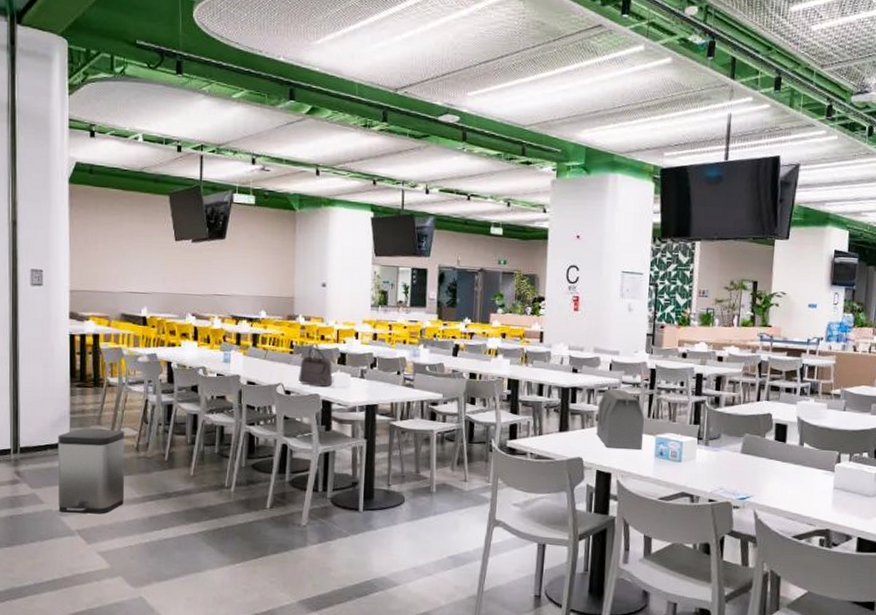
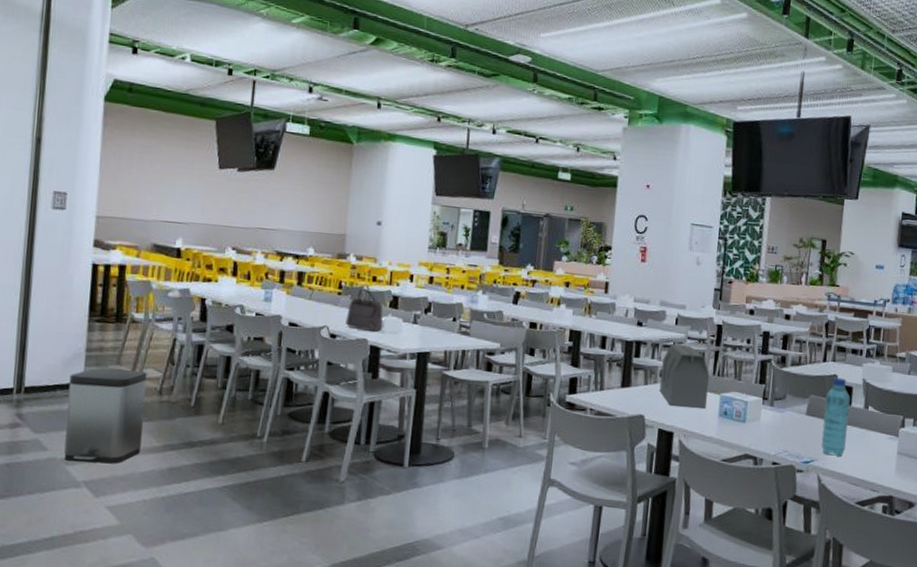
water bottle: none [756,416,785,492] -> present [821,377,851,456]

